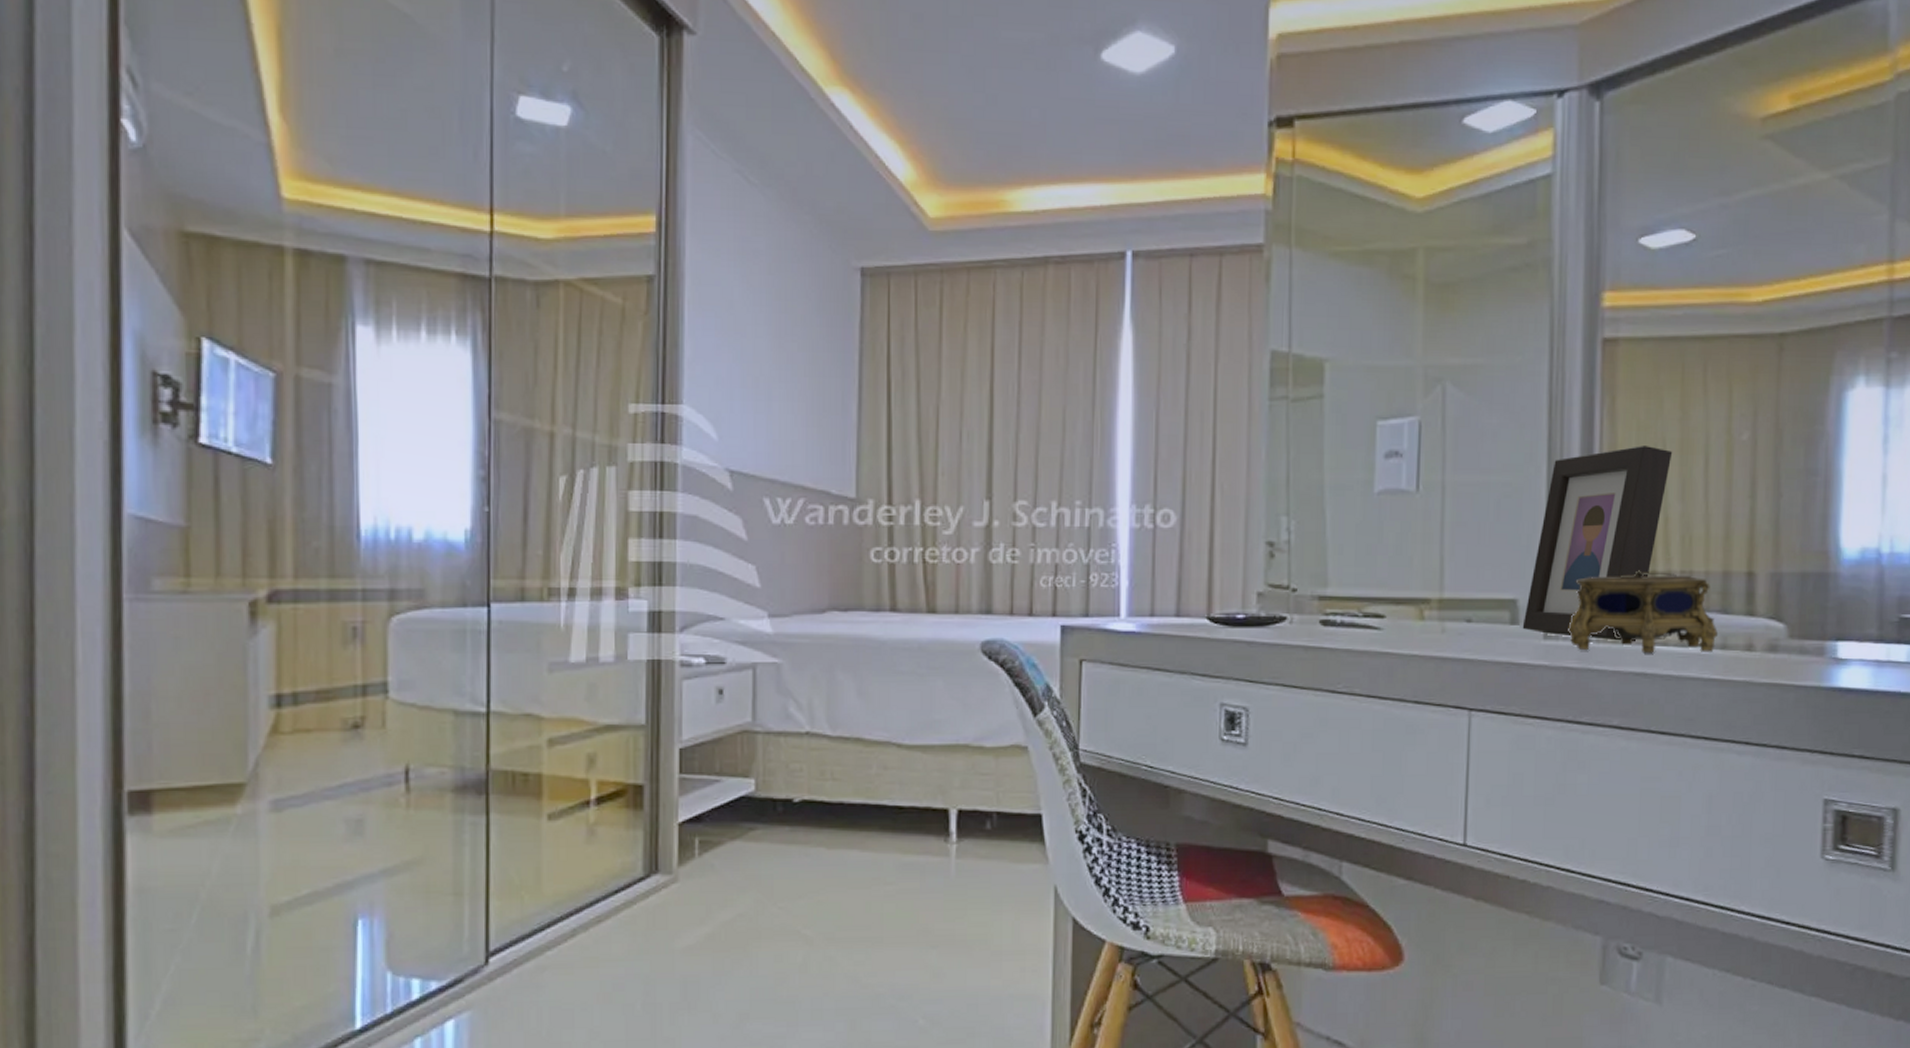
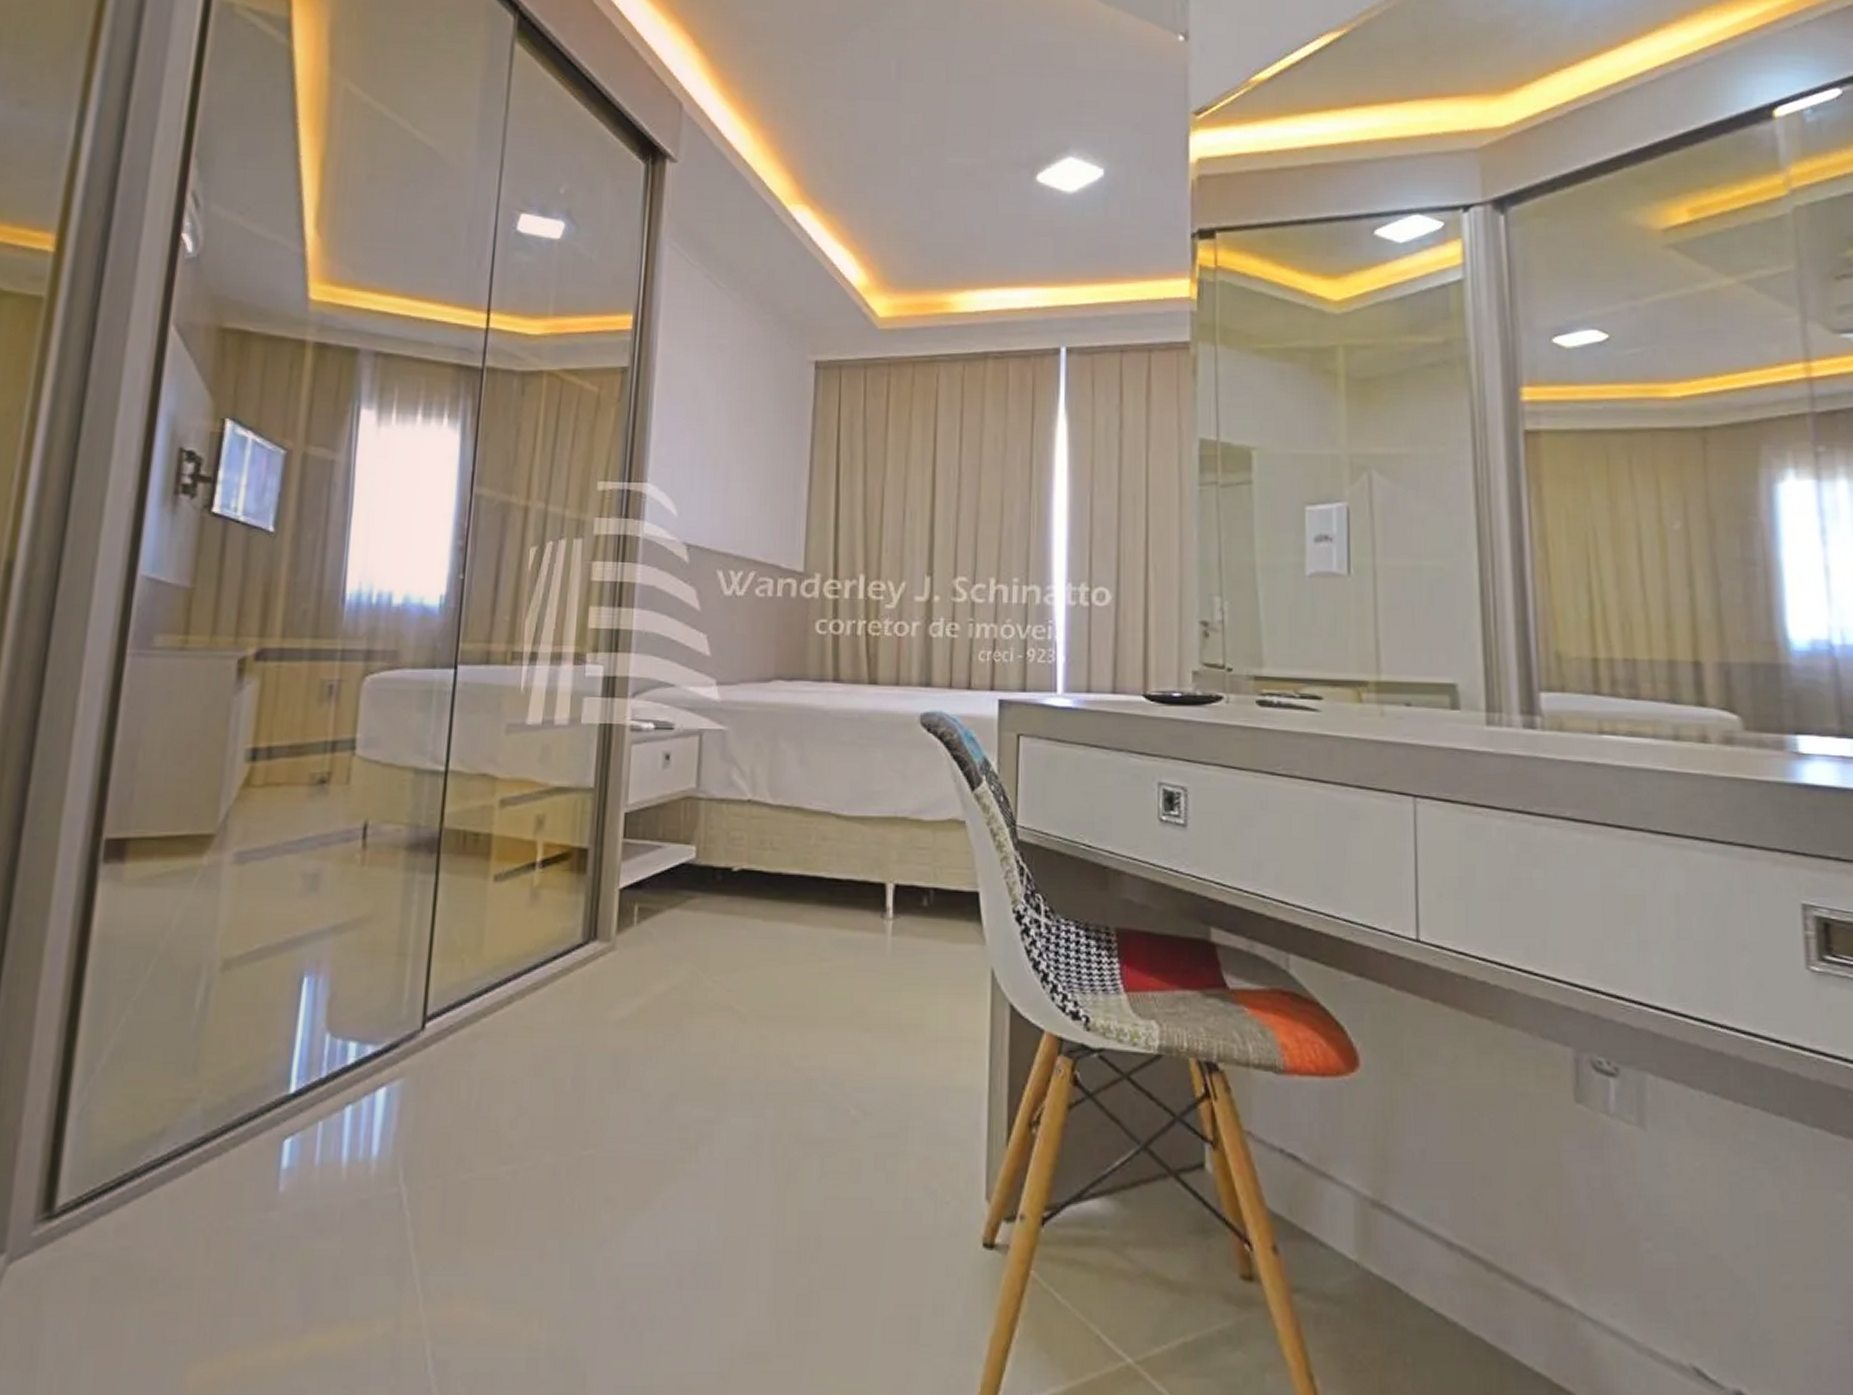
picture frame: present [1522,446,1673,642] -> none [1463,534,1604,731]
clock: present [1568,569,1719,654] -> none [1511,656,1669,743]

